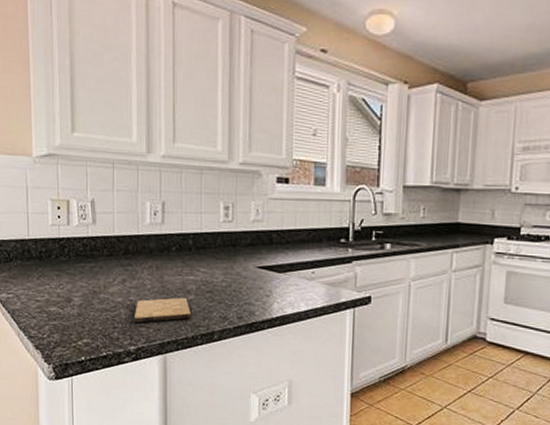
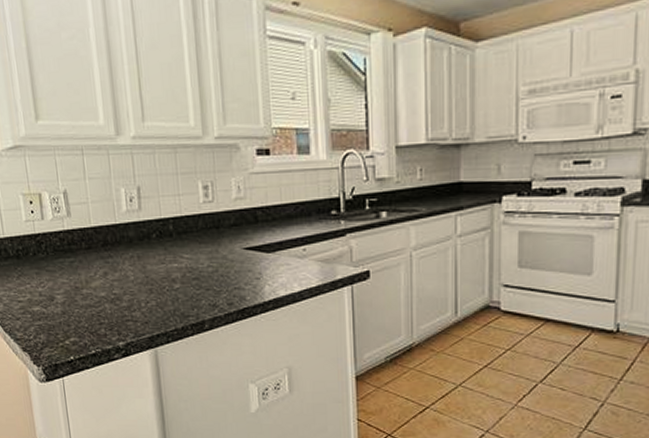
cutting board: present [133,297,192,323] -> none [119,286,180,316]

